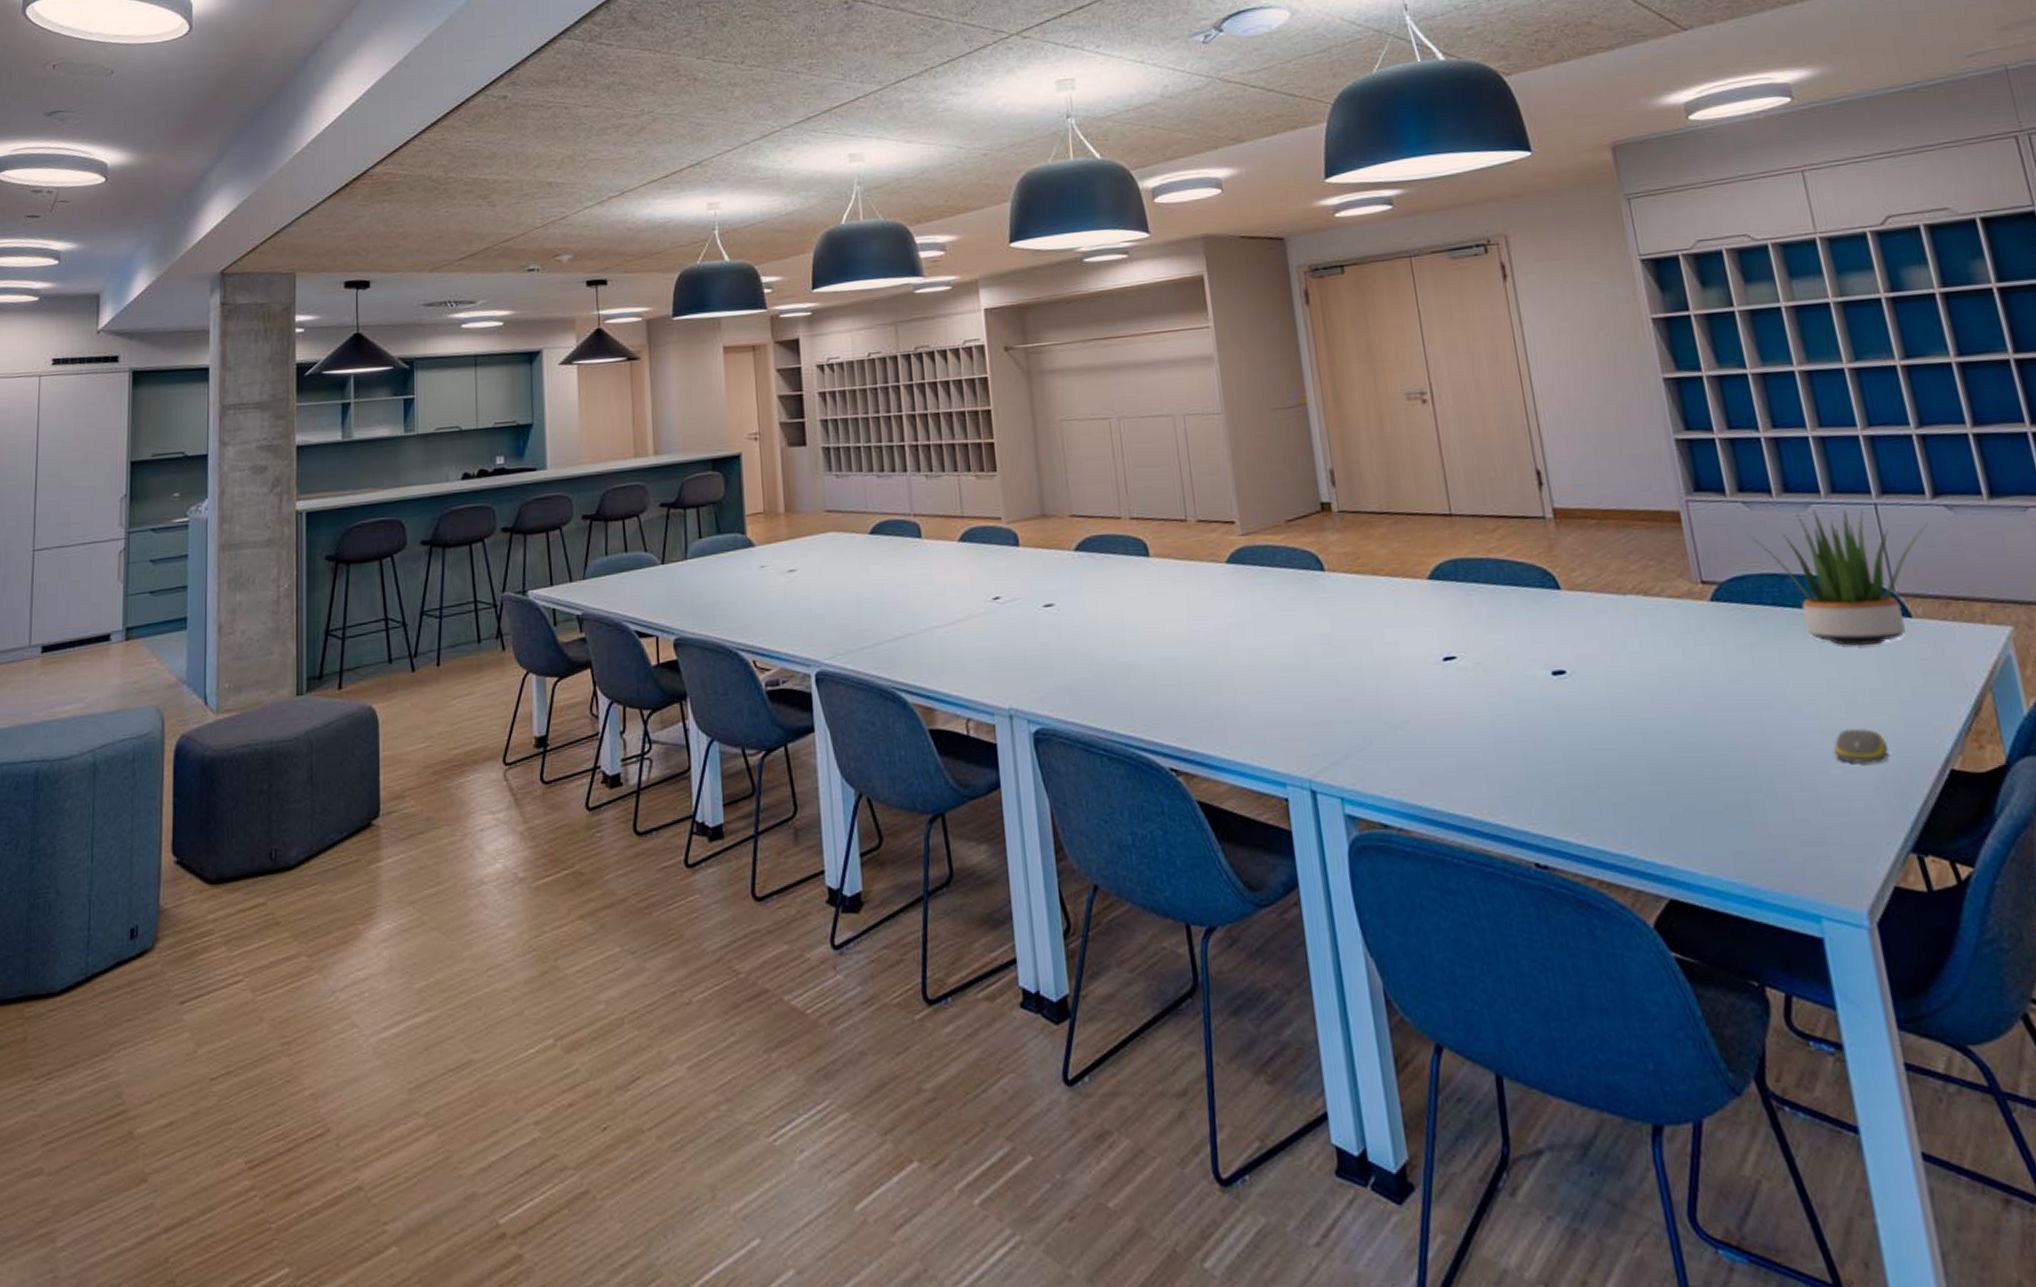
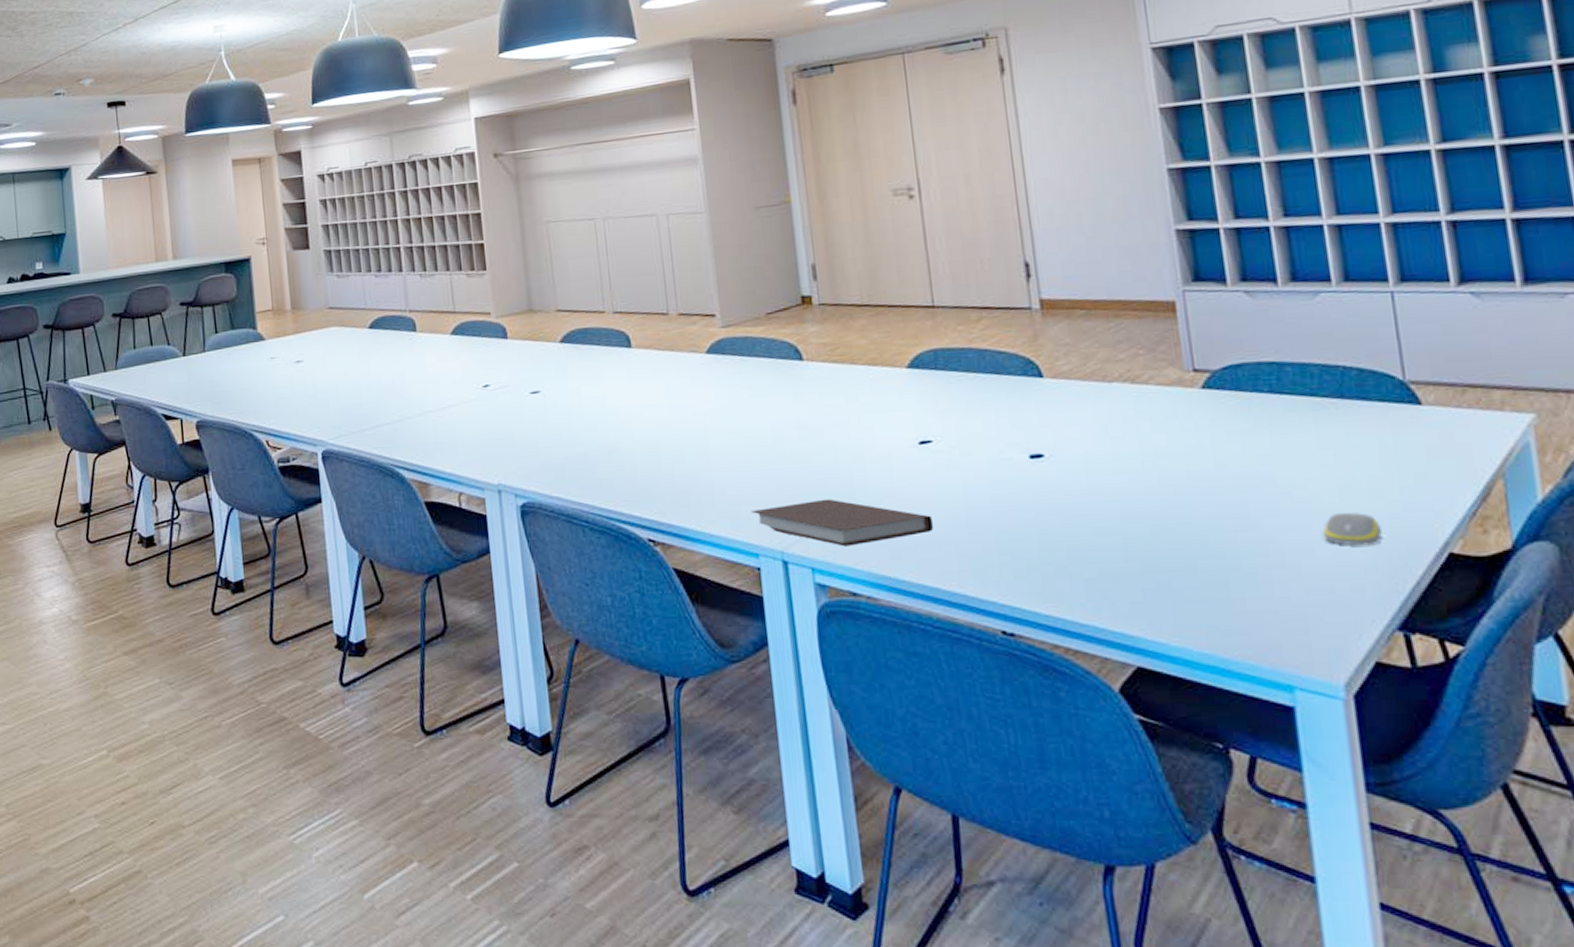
notebook: none [1276,720,1463,774] -> present [751,498,934,547]
potted plant: present [1751,507,1928,646] -> none [1250,295,1450,432]

